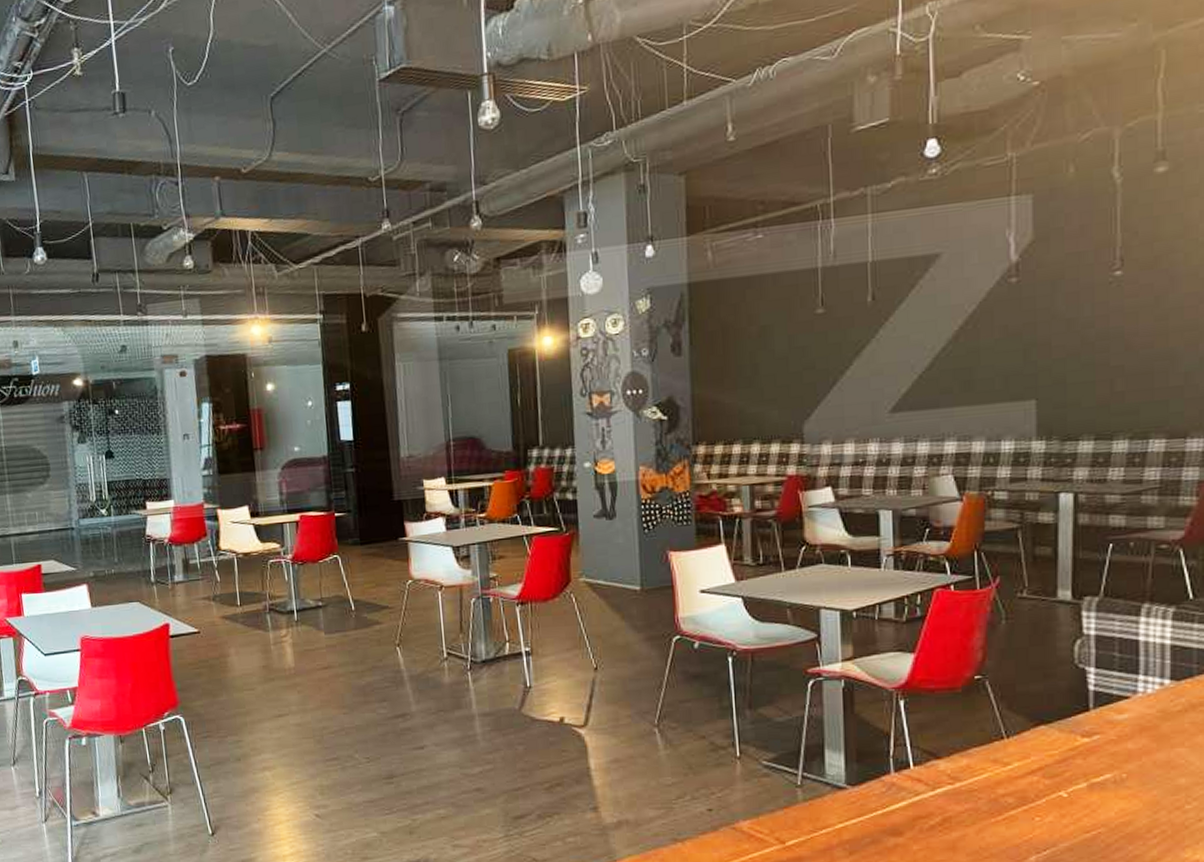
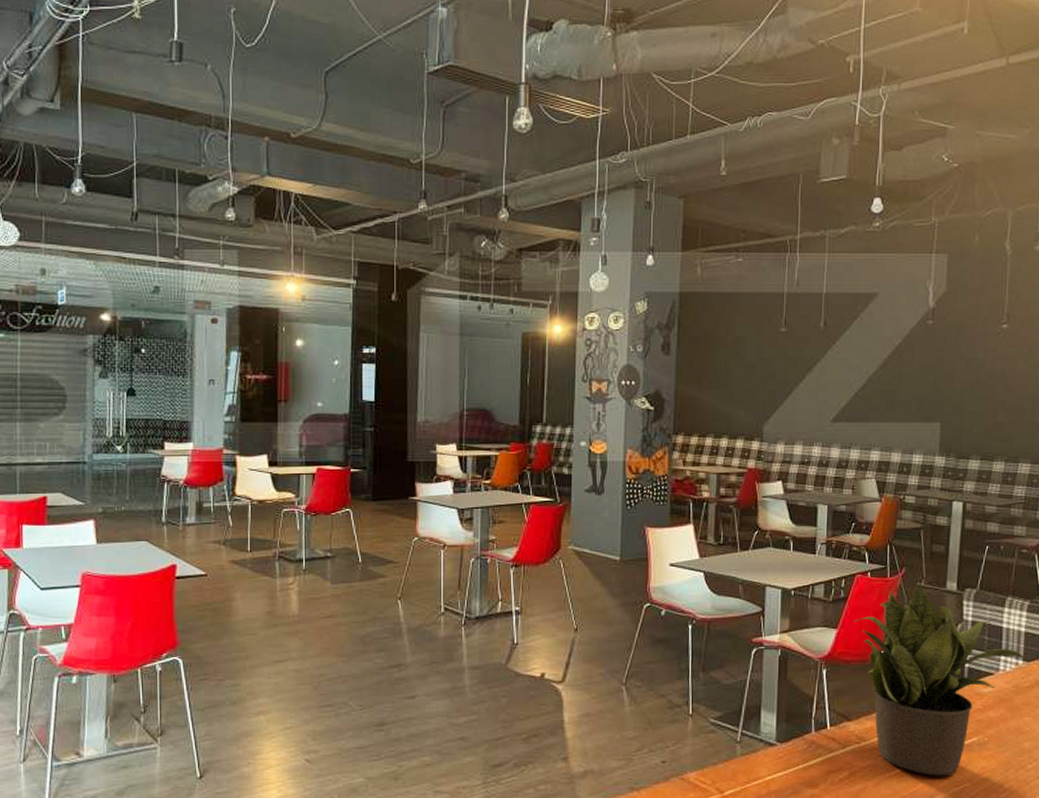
potted plant: none [936,593,1176,821] -> present [854,582,1027,777]

